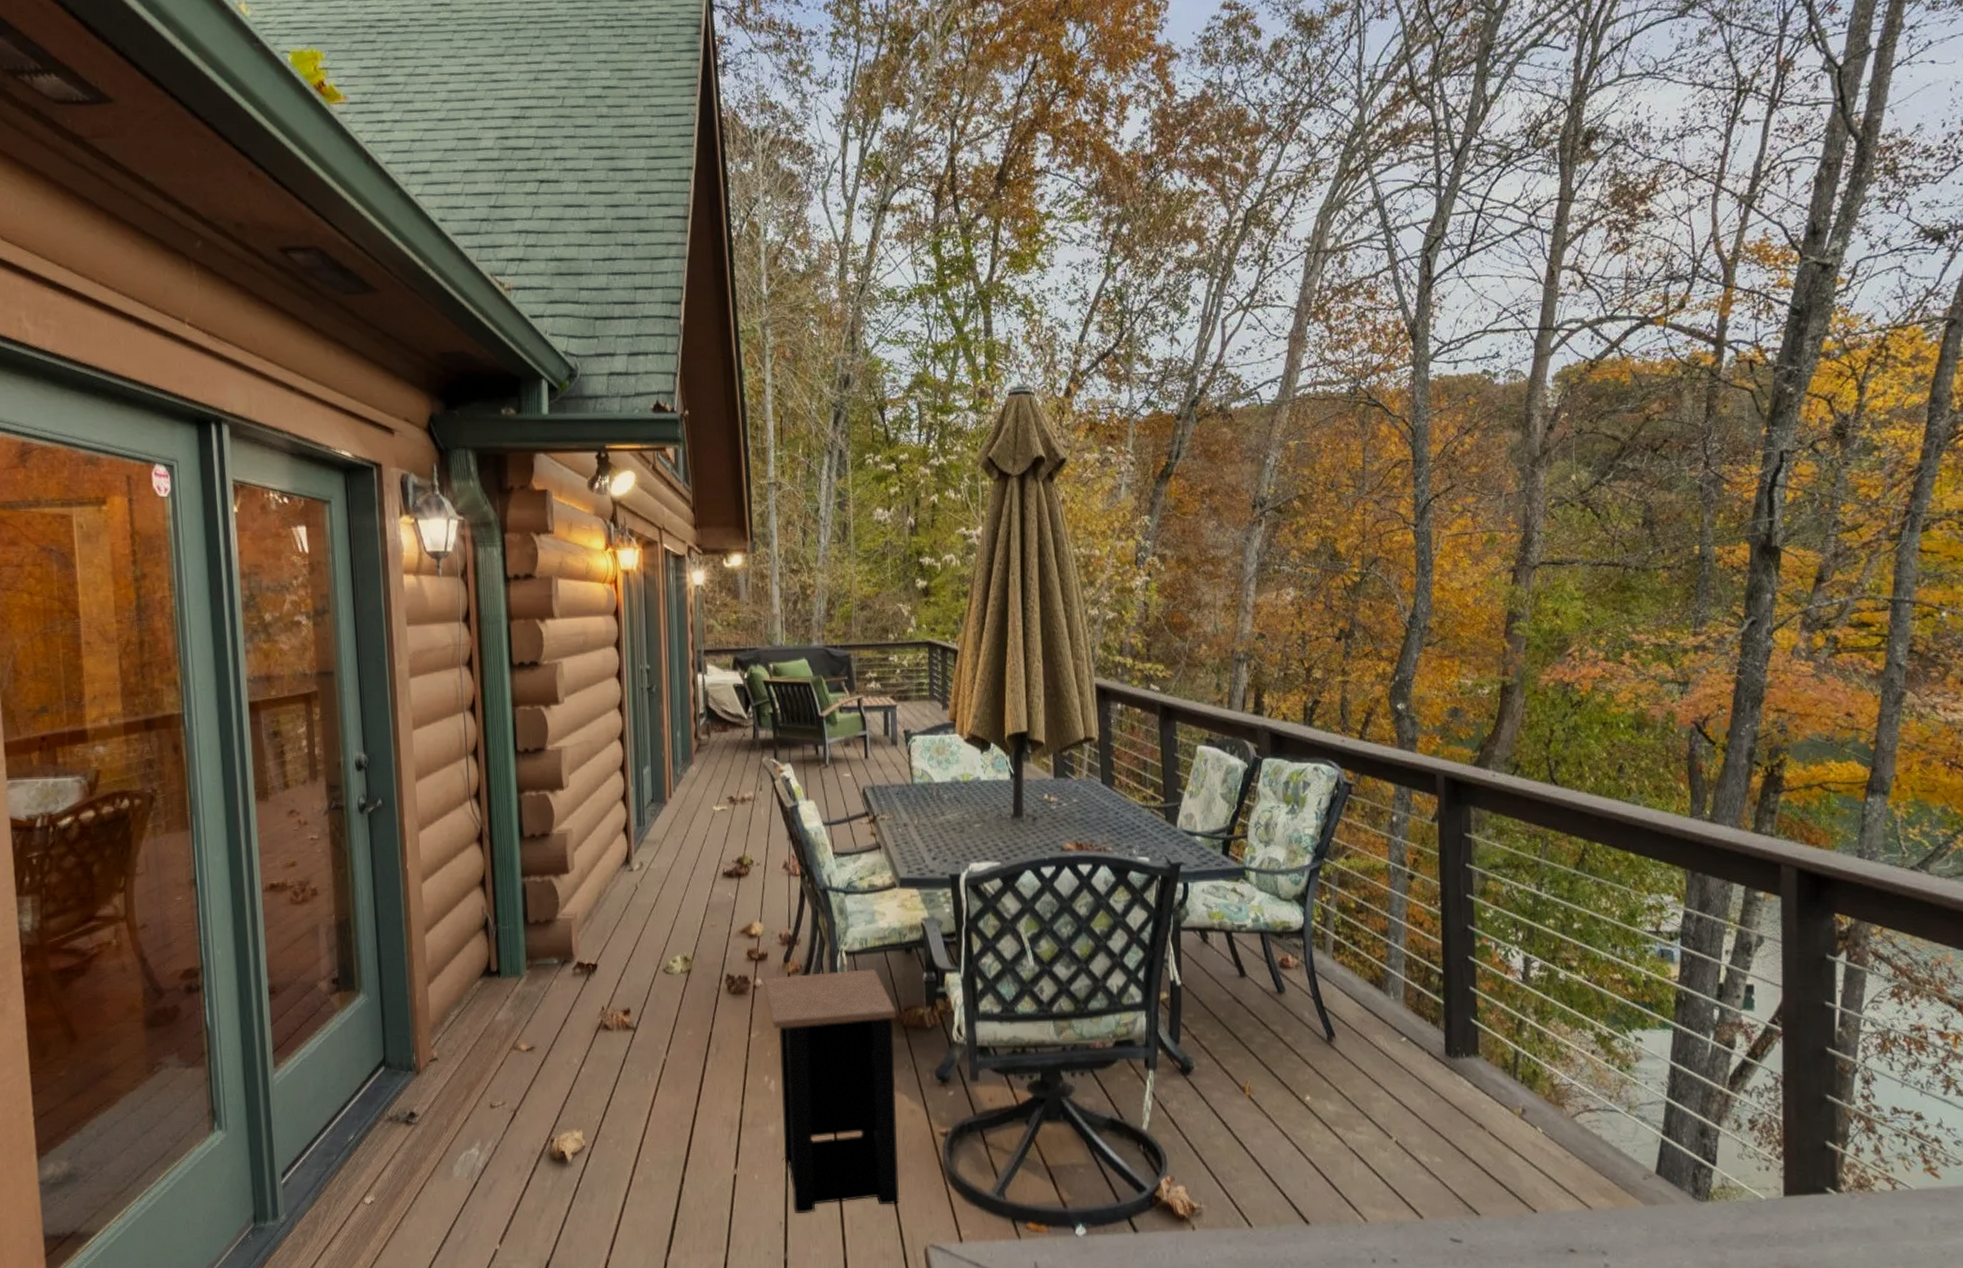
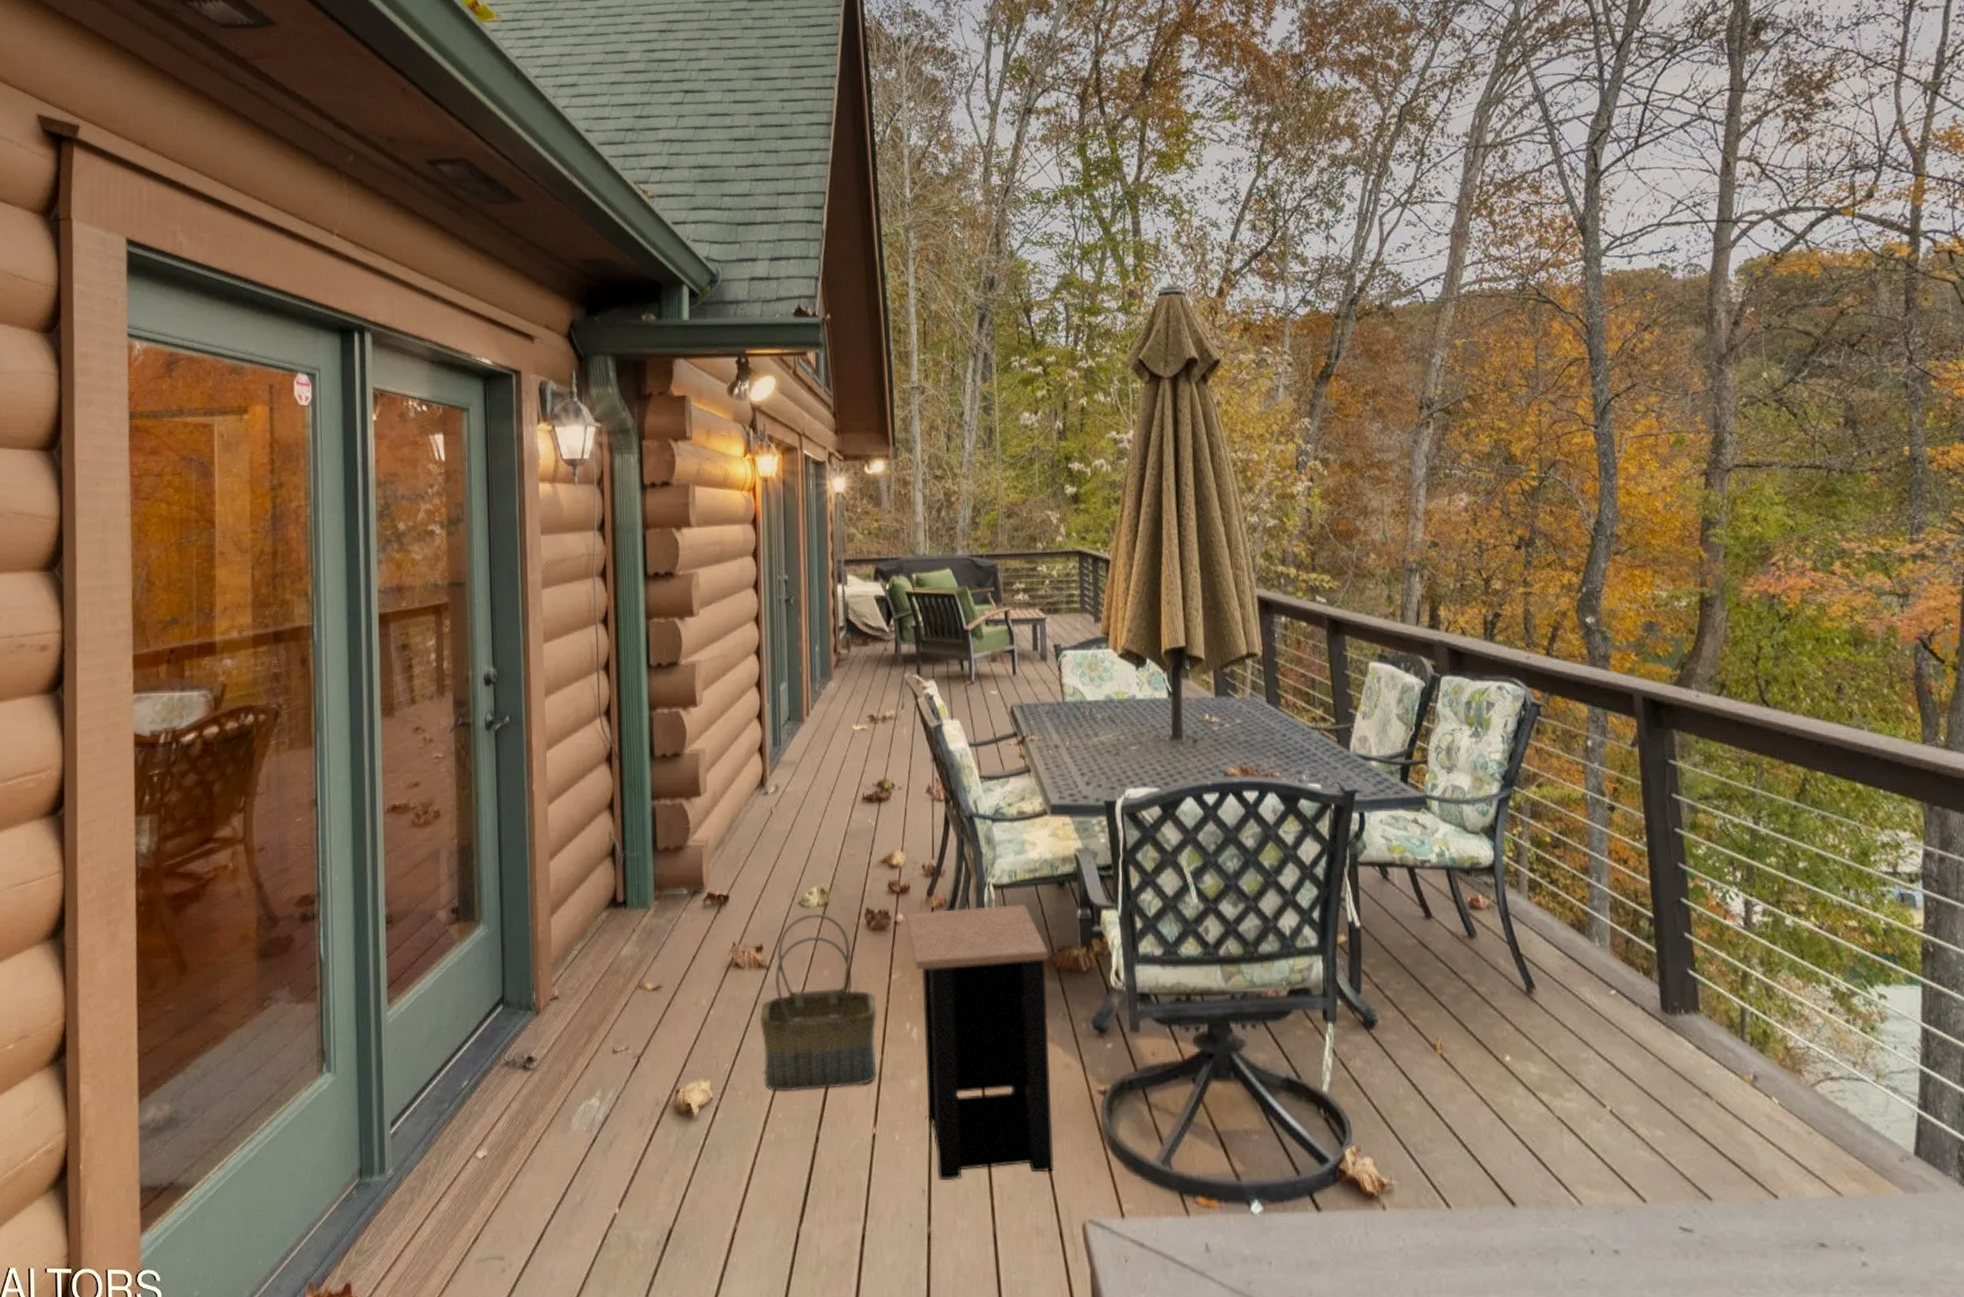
basket: none [628,979,738,1139] -> present [759,913,877,1091]

